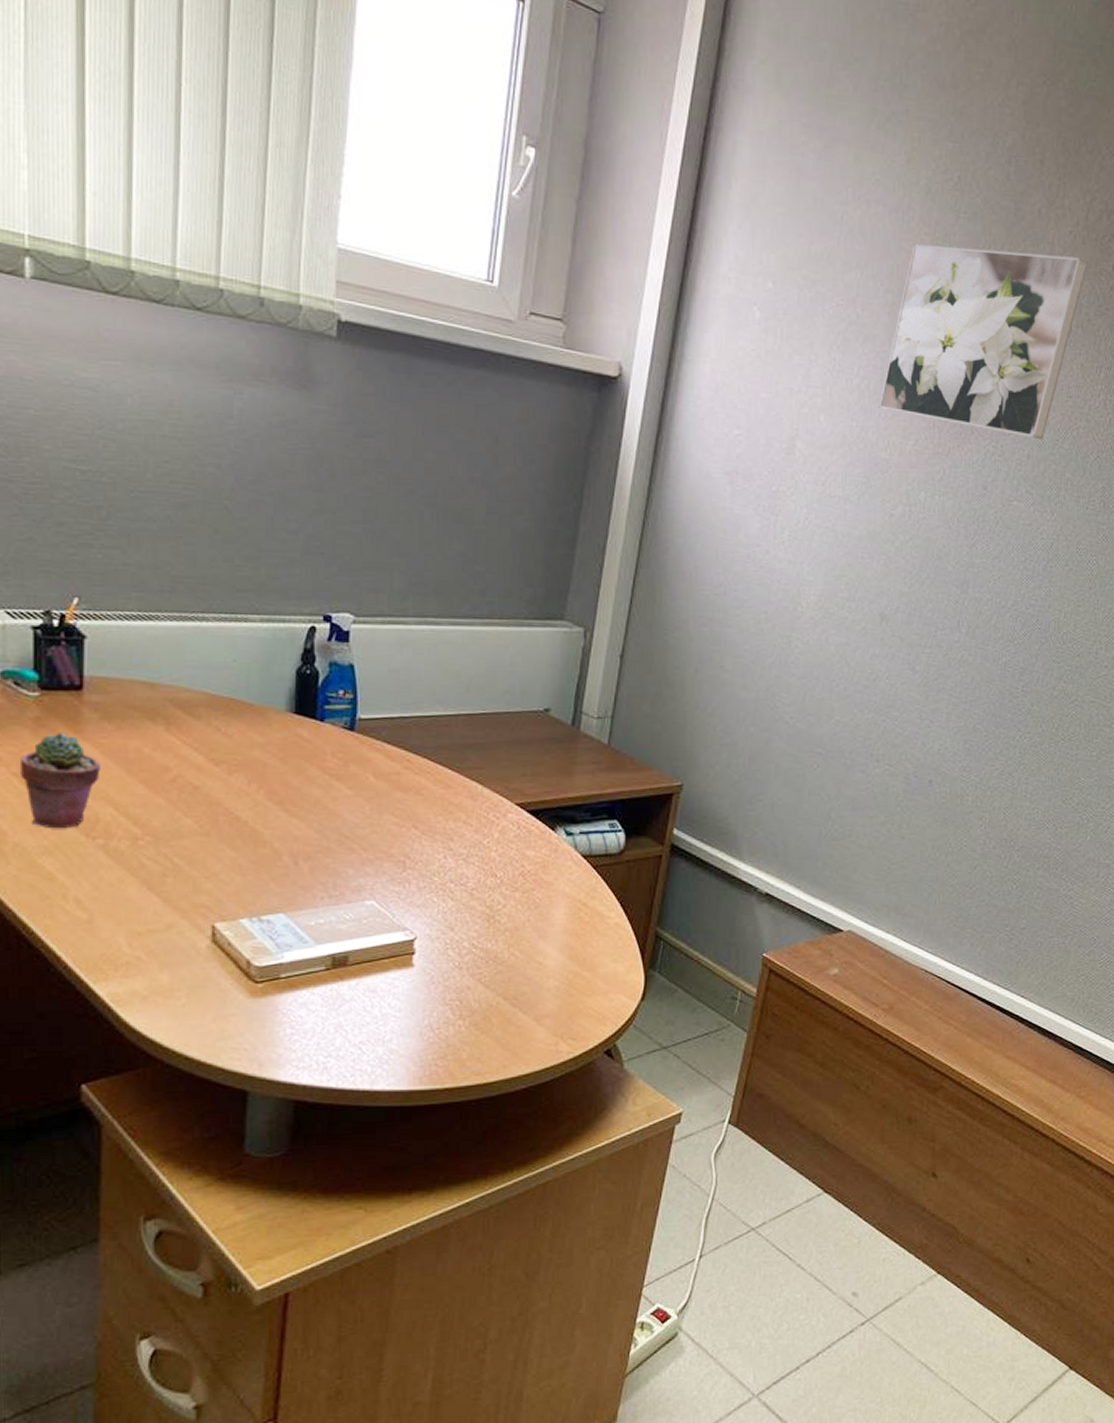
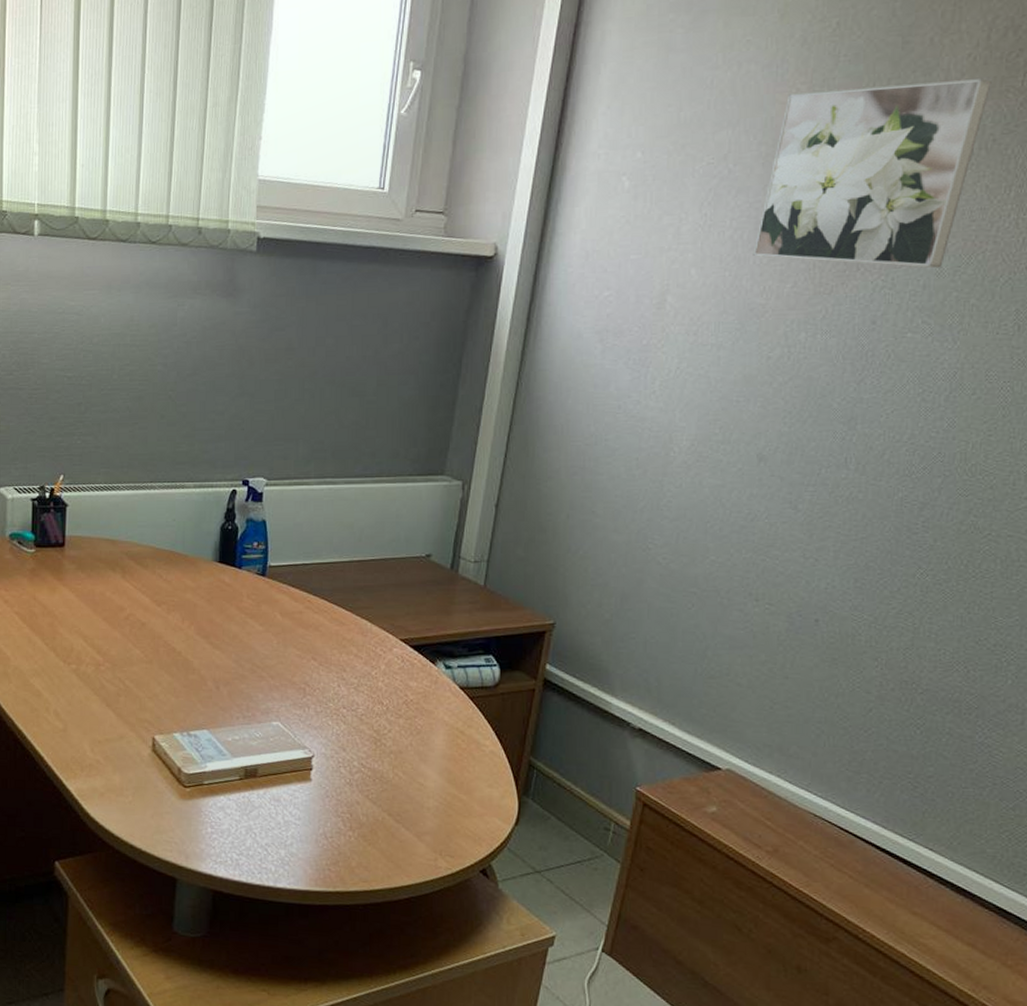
potted succulent: present [19,732,101,829] -> none [20,580,75,656]

